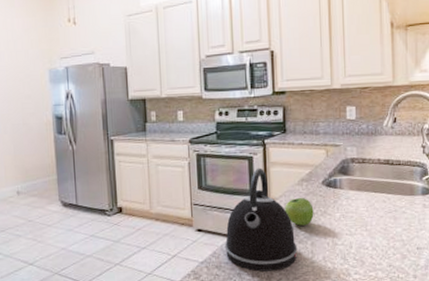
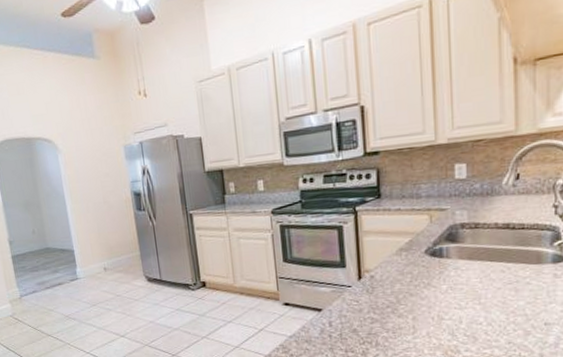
kettle: present [224,168,298,272] -> none [314,237,397,347]
fruit: present [285,197,314,226] -> none [381,268,416,299]

